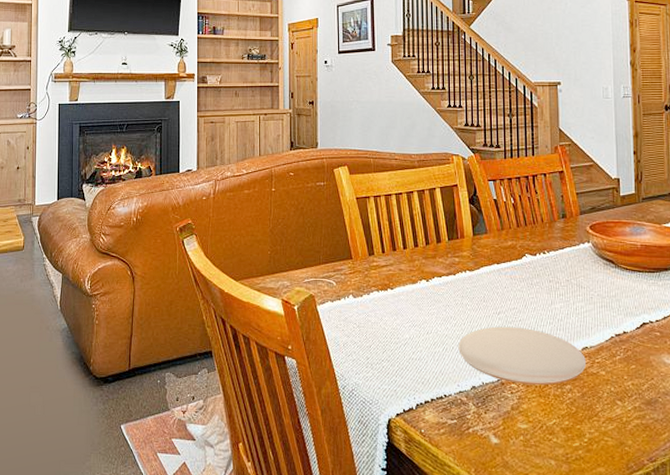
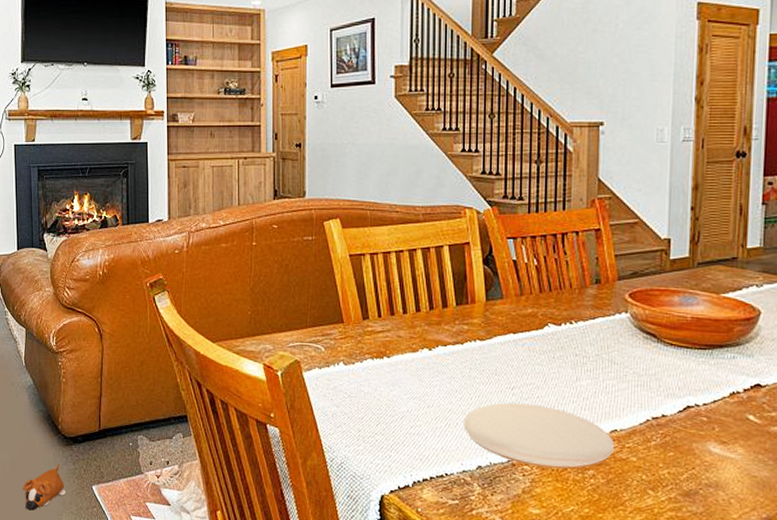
dog toy: none [53,405,95,454] -> present [22,464,66,511]

